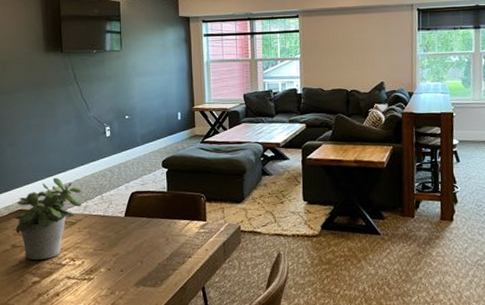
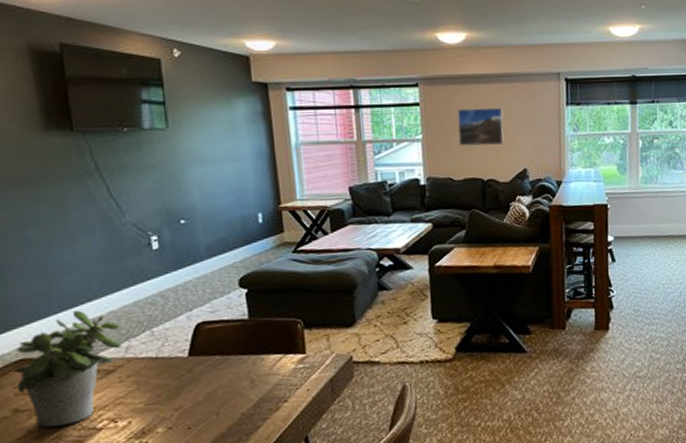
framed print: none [328,32,365,64] -> present [457,107,504,146]

